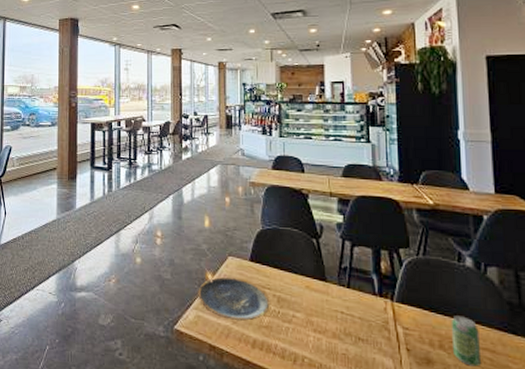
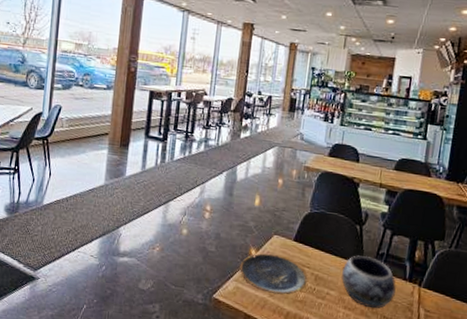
decorative bowl: none [304,271,368,330] -> present [340,255,397,309]

